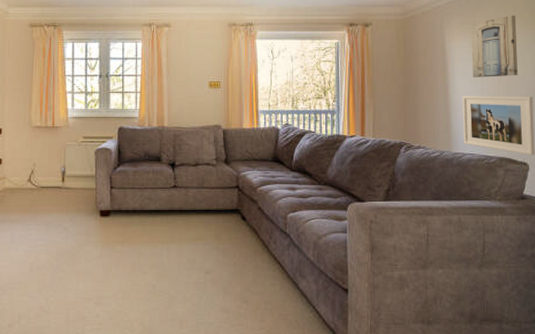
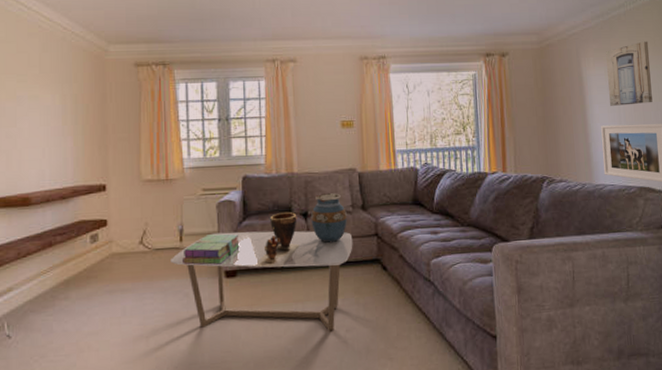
coffee table: none [53,176,215,272] -> present [170,231,353,332]
stack of books: none [63,177,115,204] -> present [181,234,241,265]
clay pot: none [125,161,167,211] -> present [254,211,300,268]
vase: none [178,147,211,191] -> present [311,193,347,243]

